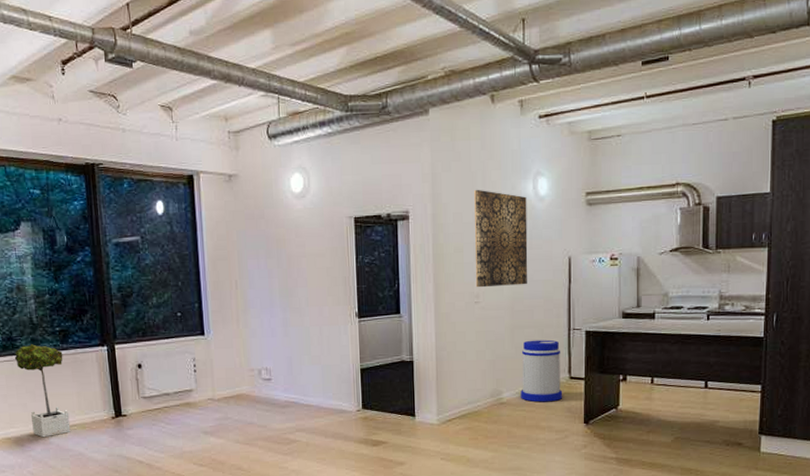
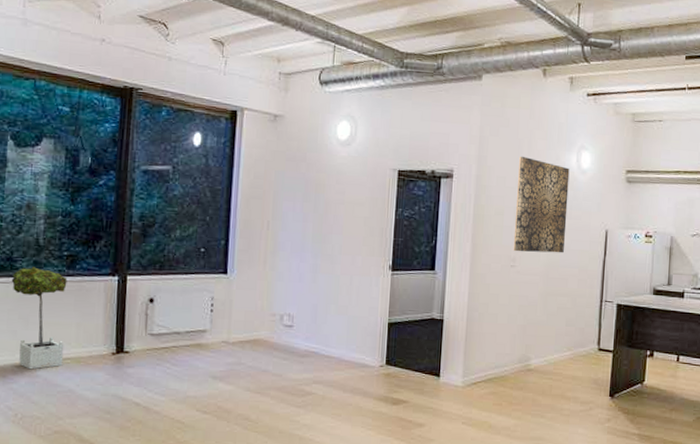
trash can: present [521,339,563,402] -> none [549,308,591,372]

